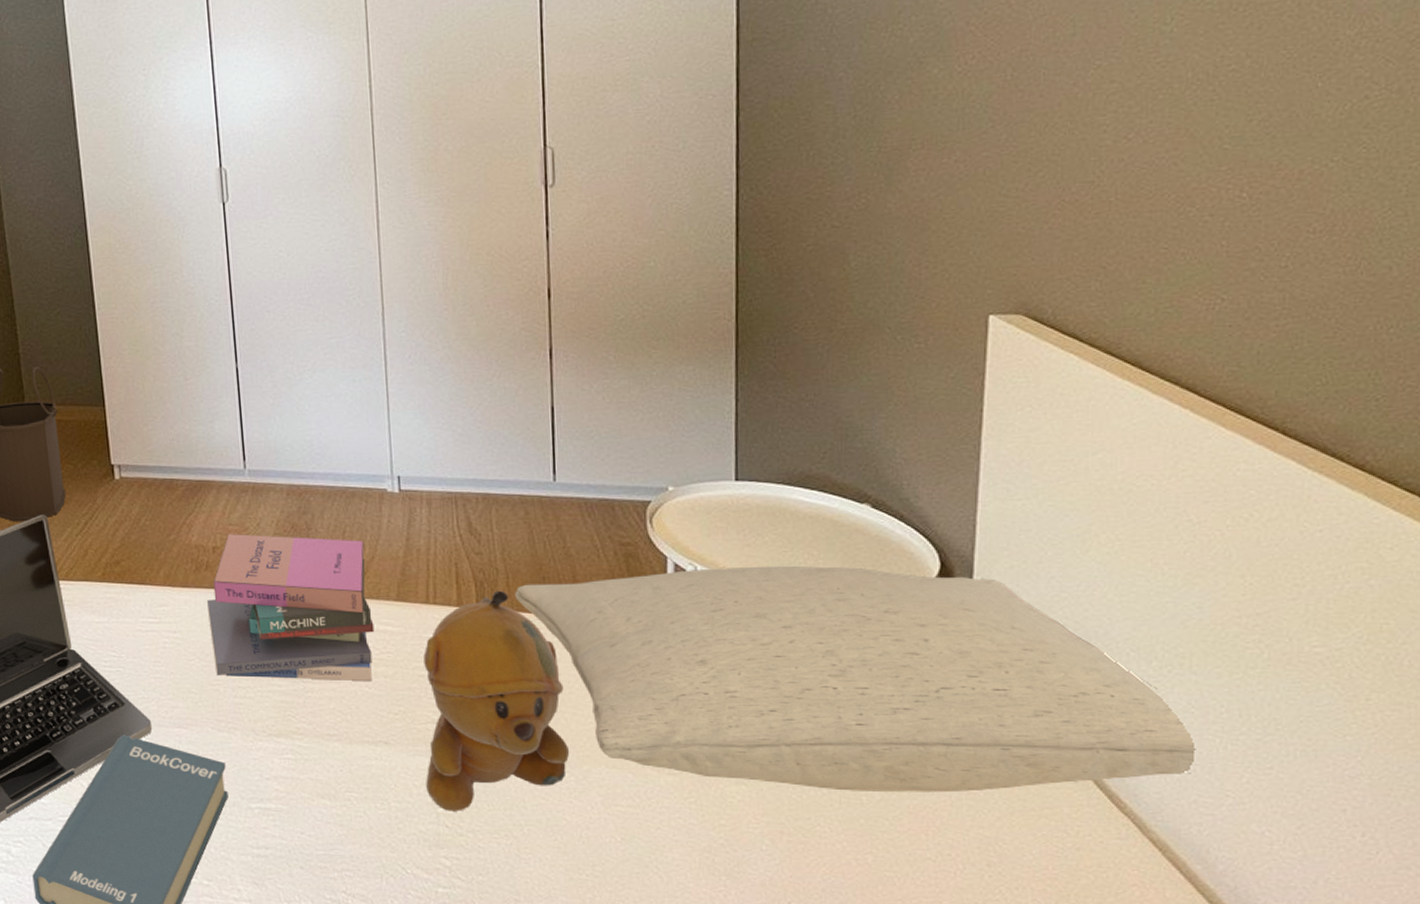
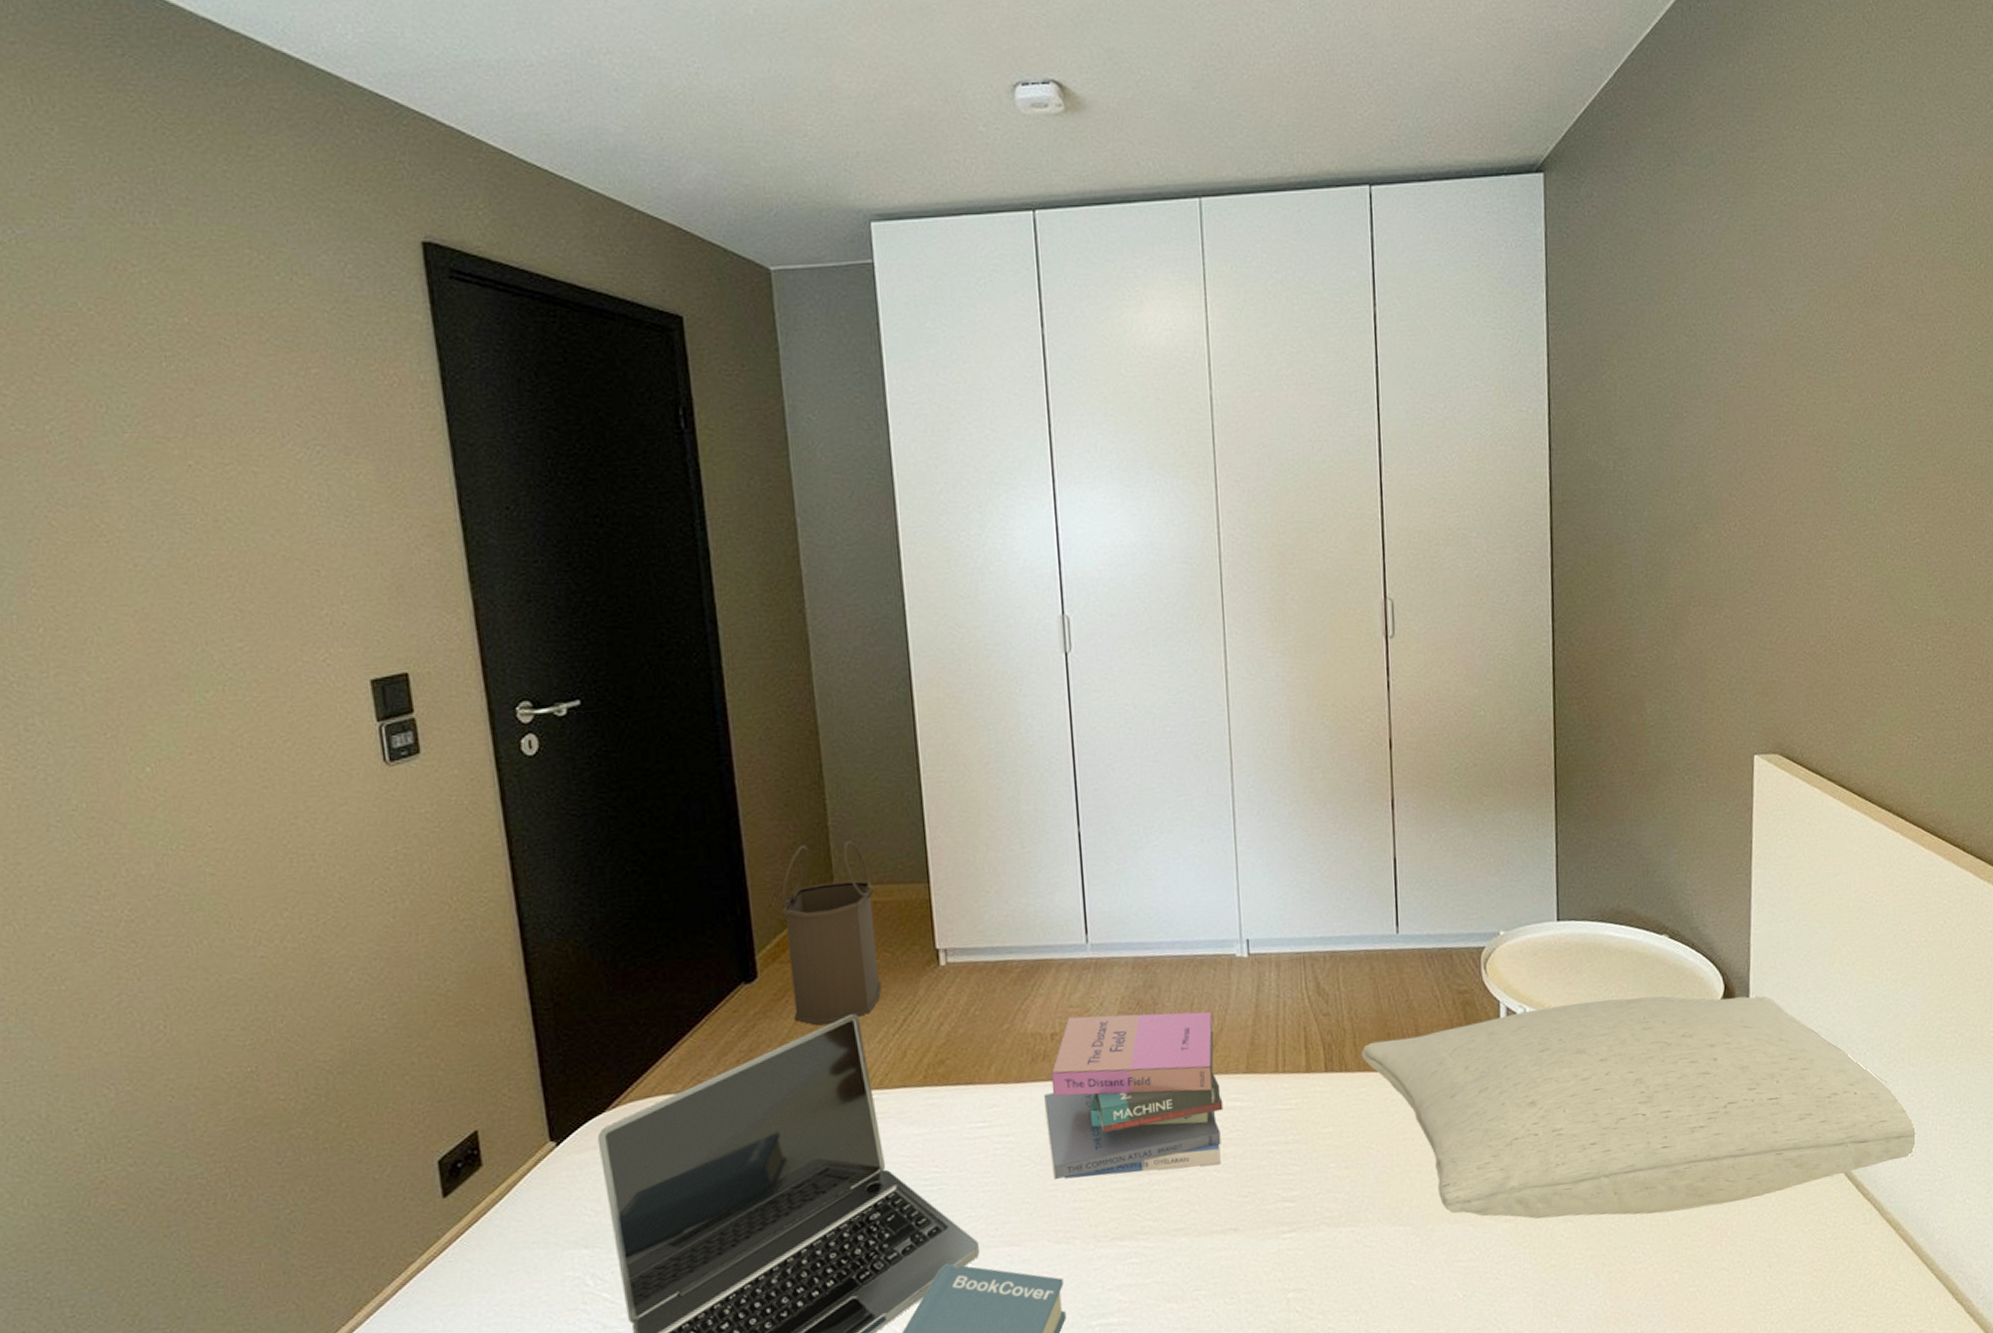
stuffed bear: present [423,590,570,811] -> none [1273,1051,1415,1295]

